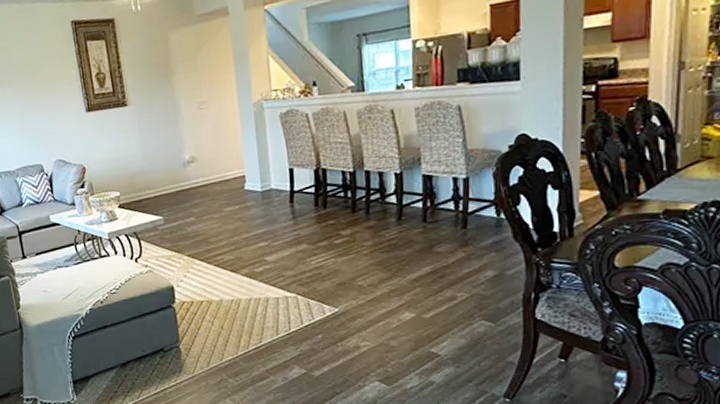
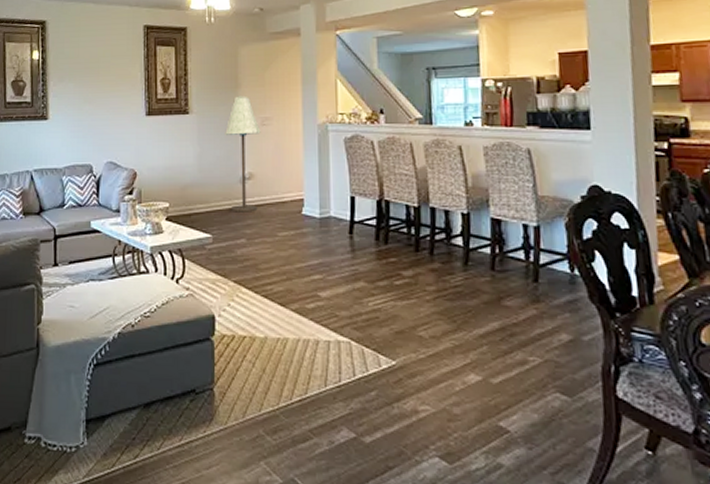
floor lamp: none [164,82,203,194] -> present [225,96,261,212]

